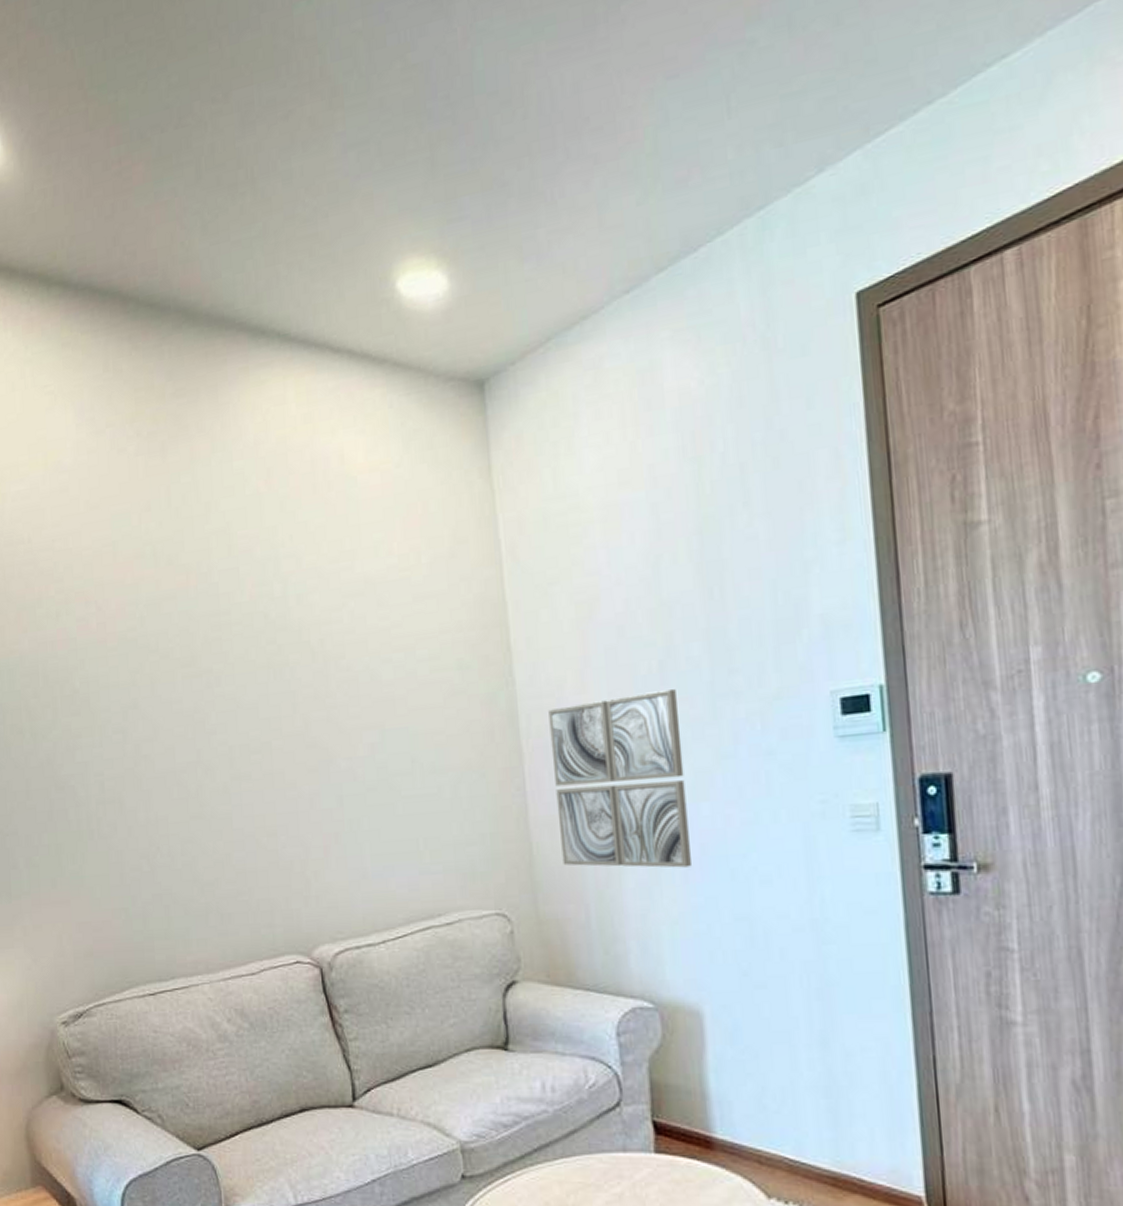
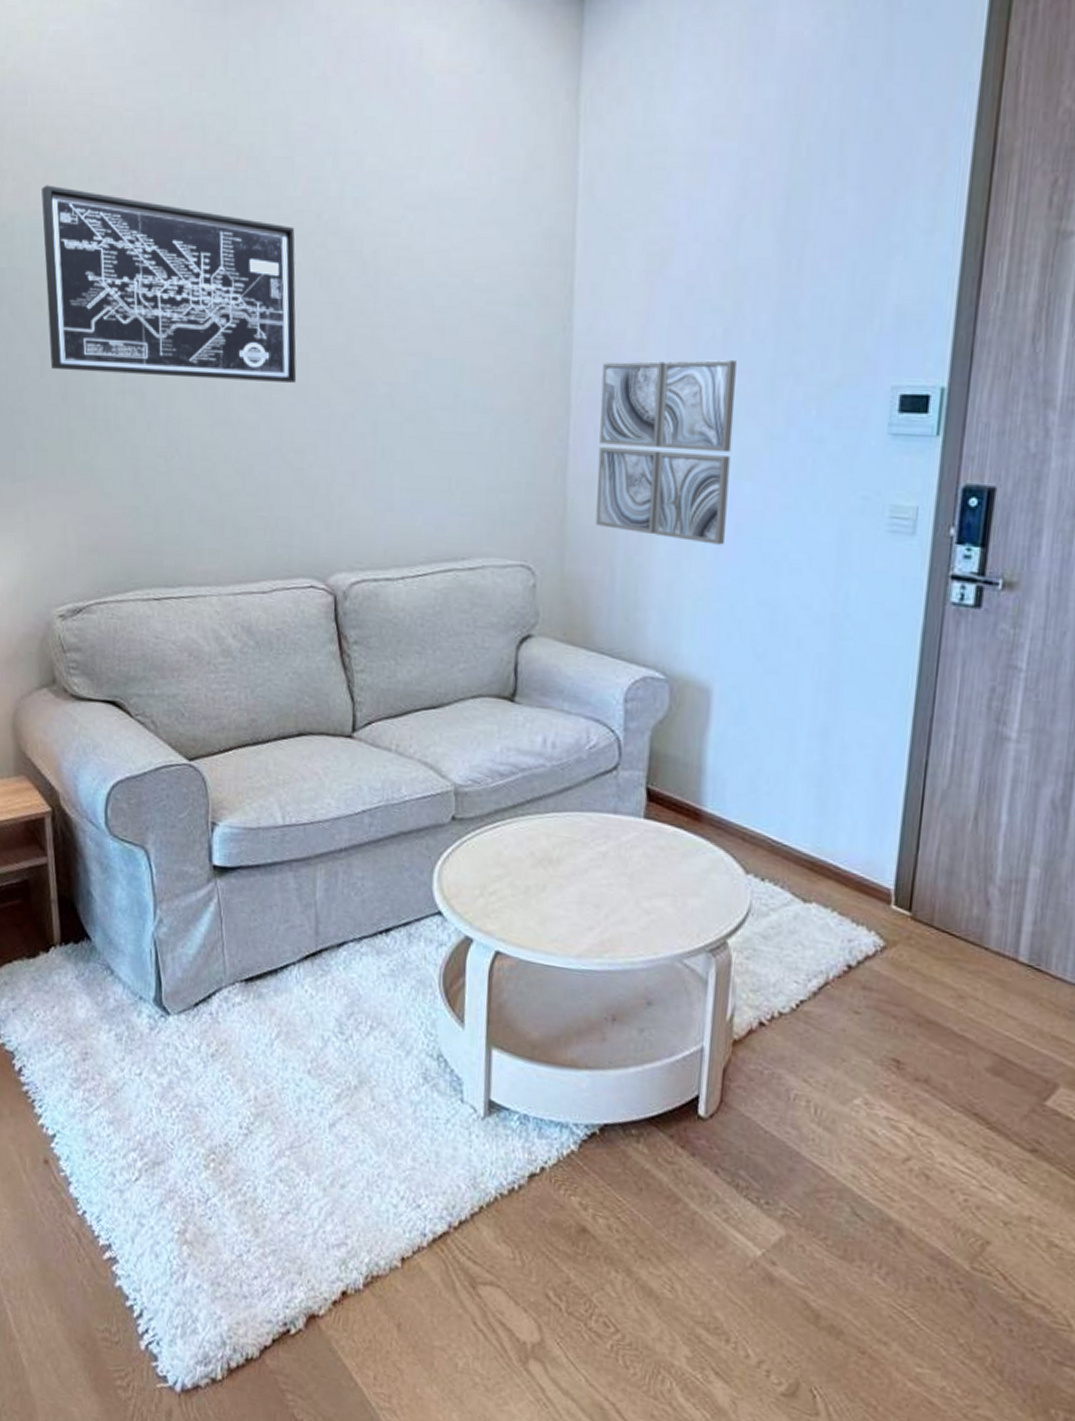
wall art: none [15,625,262,790] -> present [41,185,297,383]

